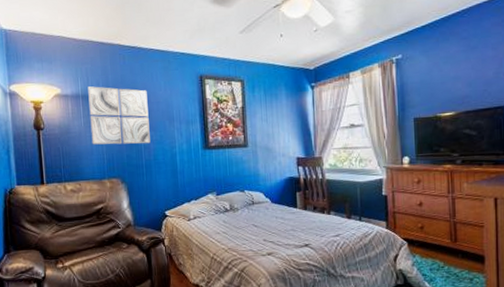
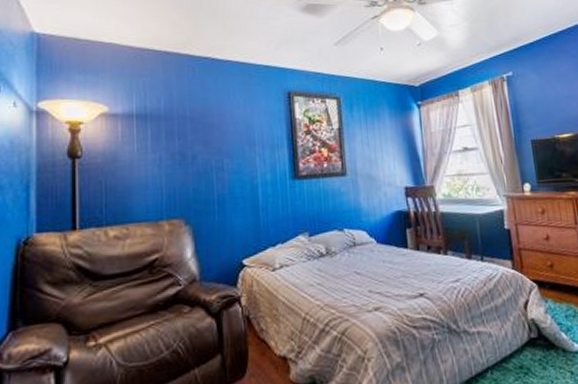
wall art: present [88,86,151,145] -> none [145,103,225,176]

